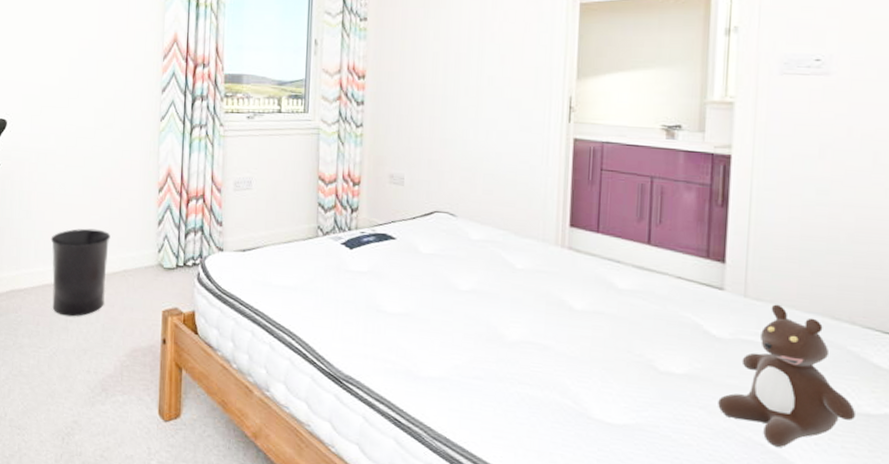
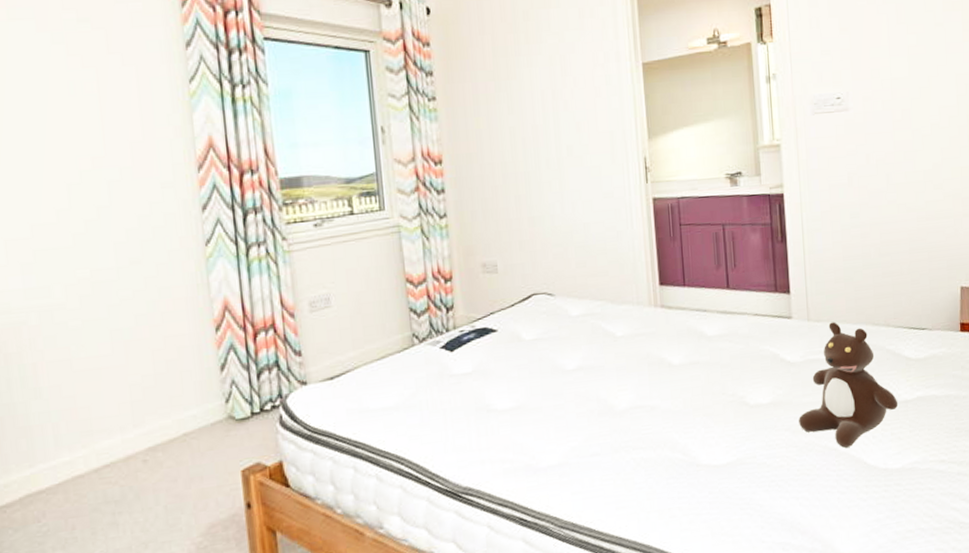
waste bin: present [50,228,111,316] -> none [75,391,163,508]

